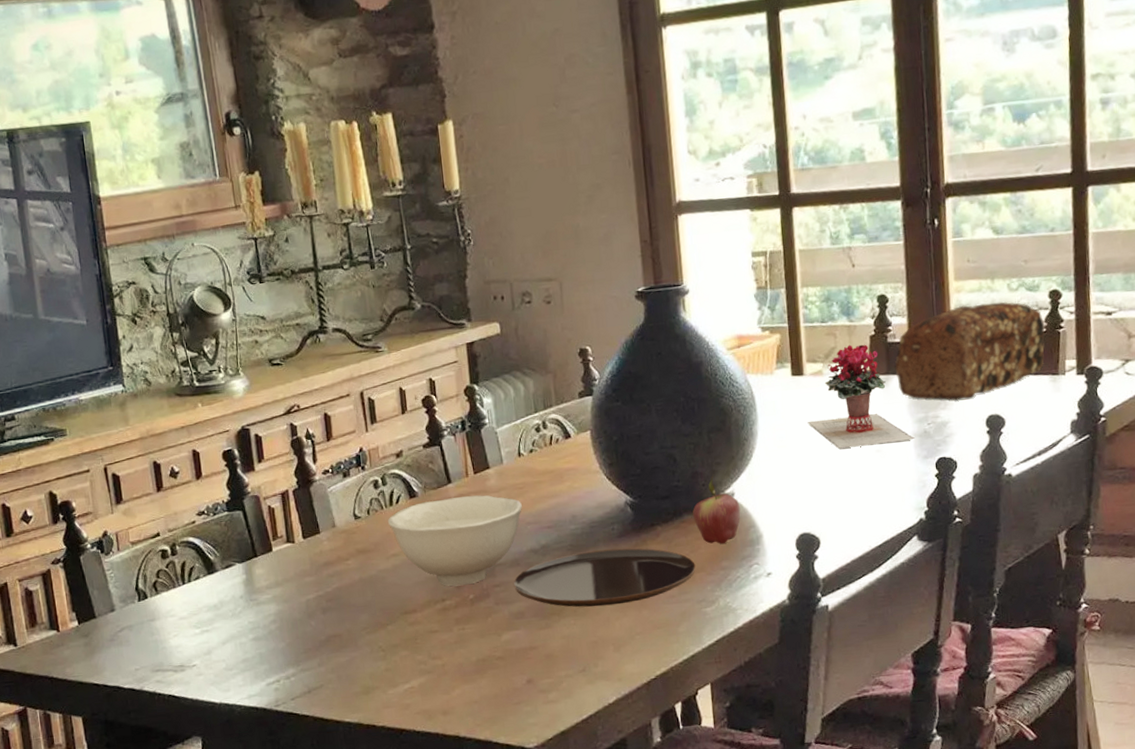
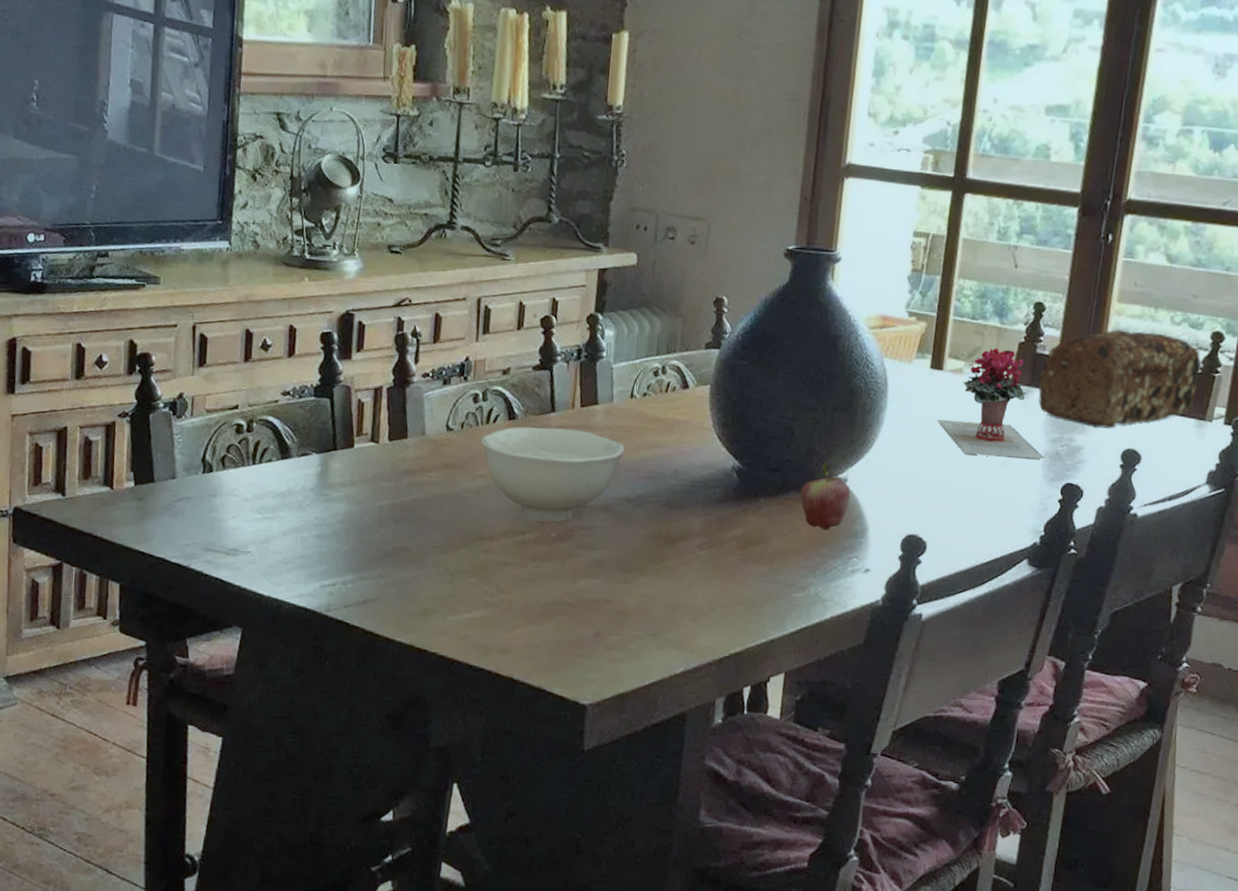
plate: present [513,548,696,607] -> none [600,510,793,573]

